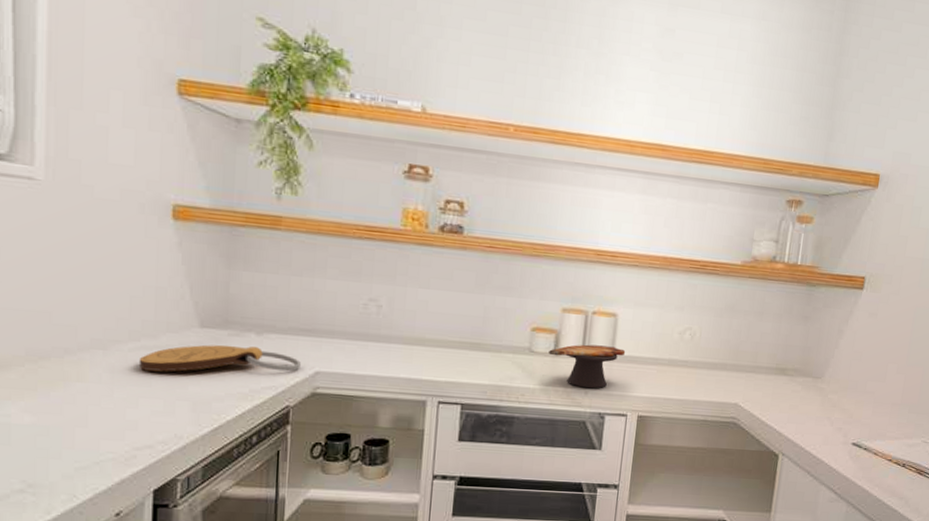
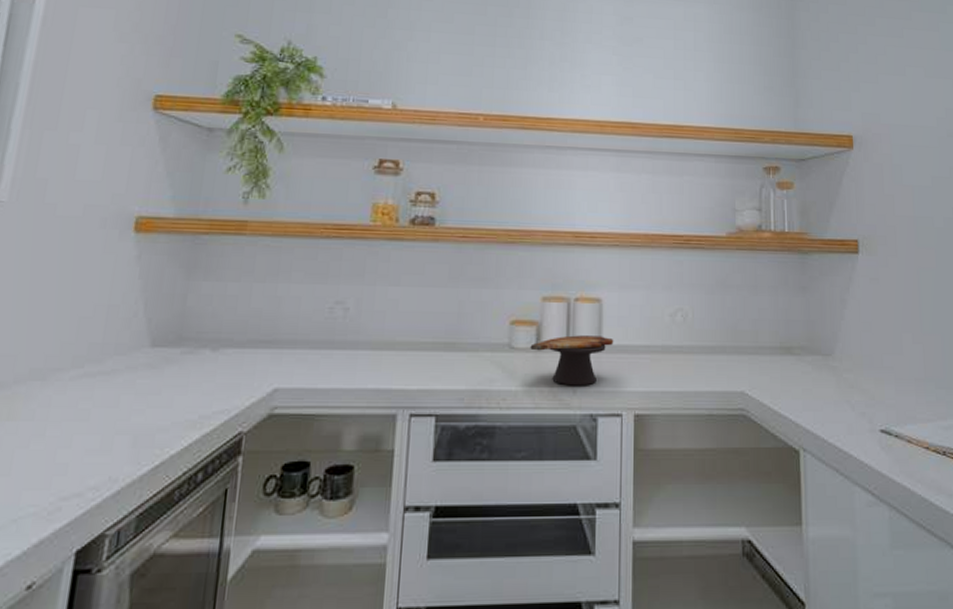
cutting board: present [138,344,301,372] -> none [79,365,258,402]

